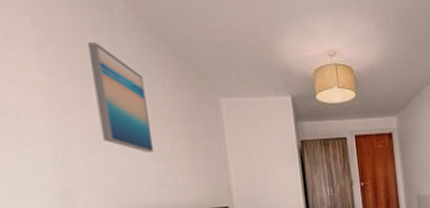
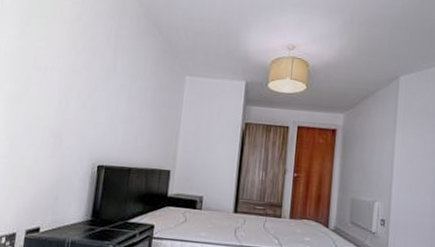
wall art: present [87,43,155,153] -> none [93,23,133,113]

